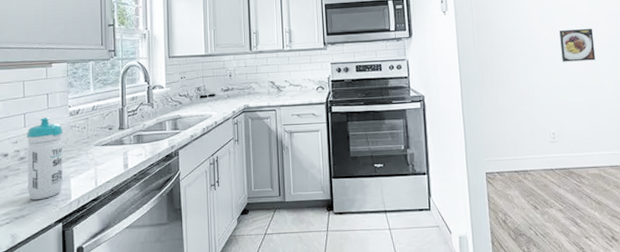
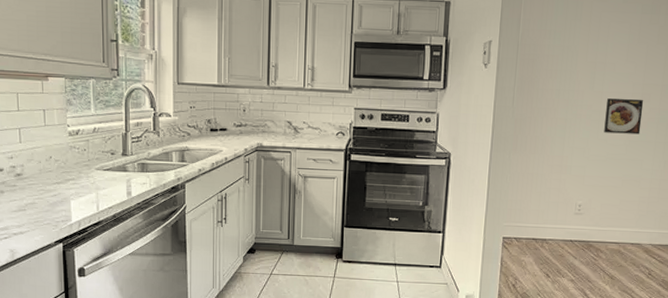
water bottle: present [27,118,63,200] -> none [23,135,62,219]

